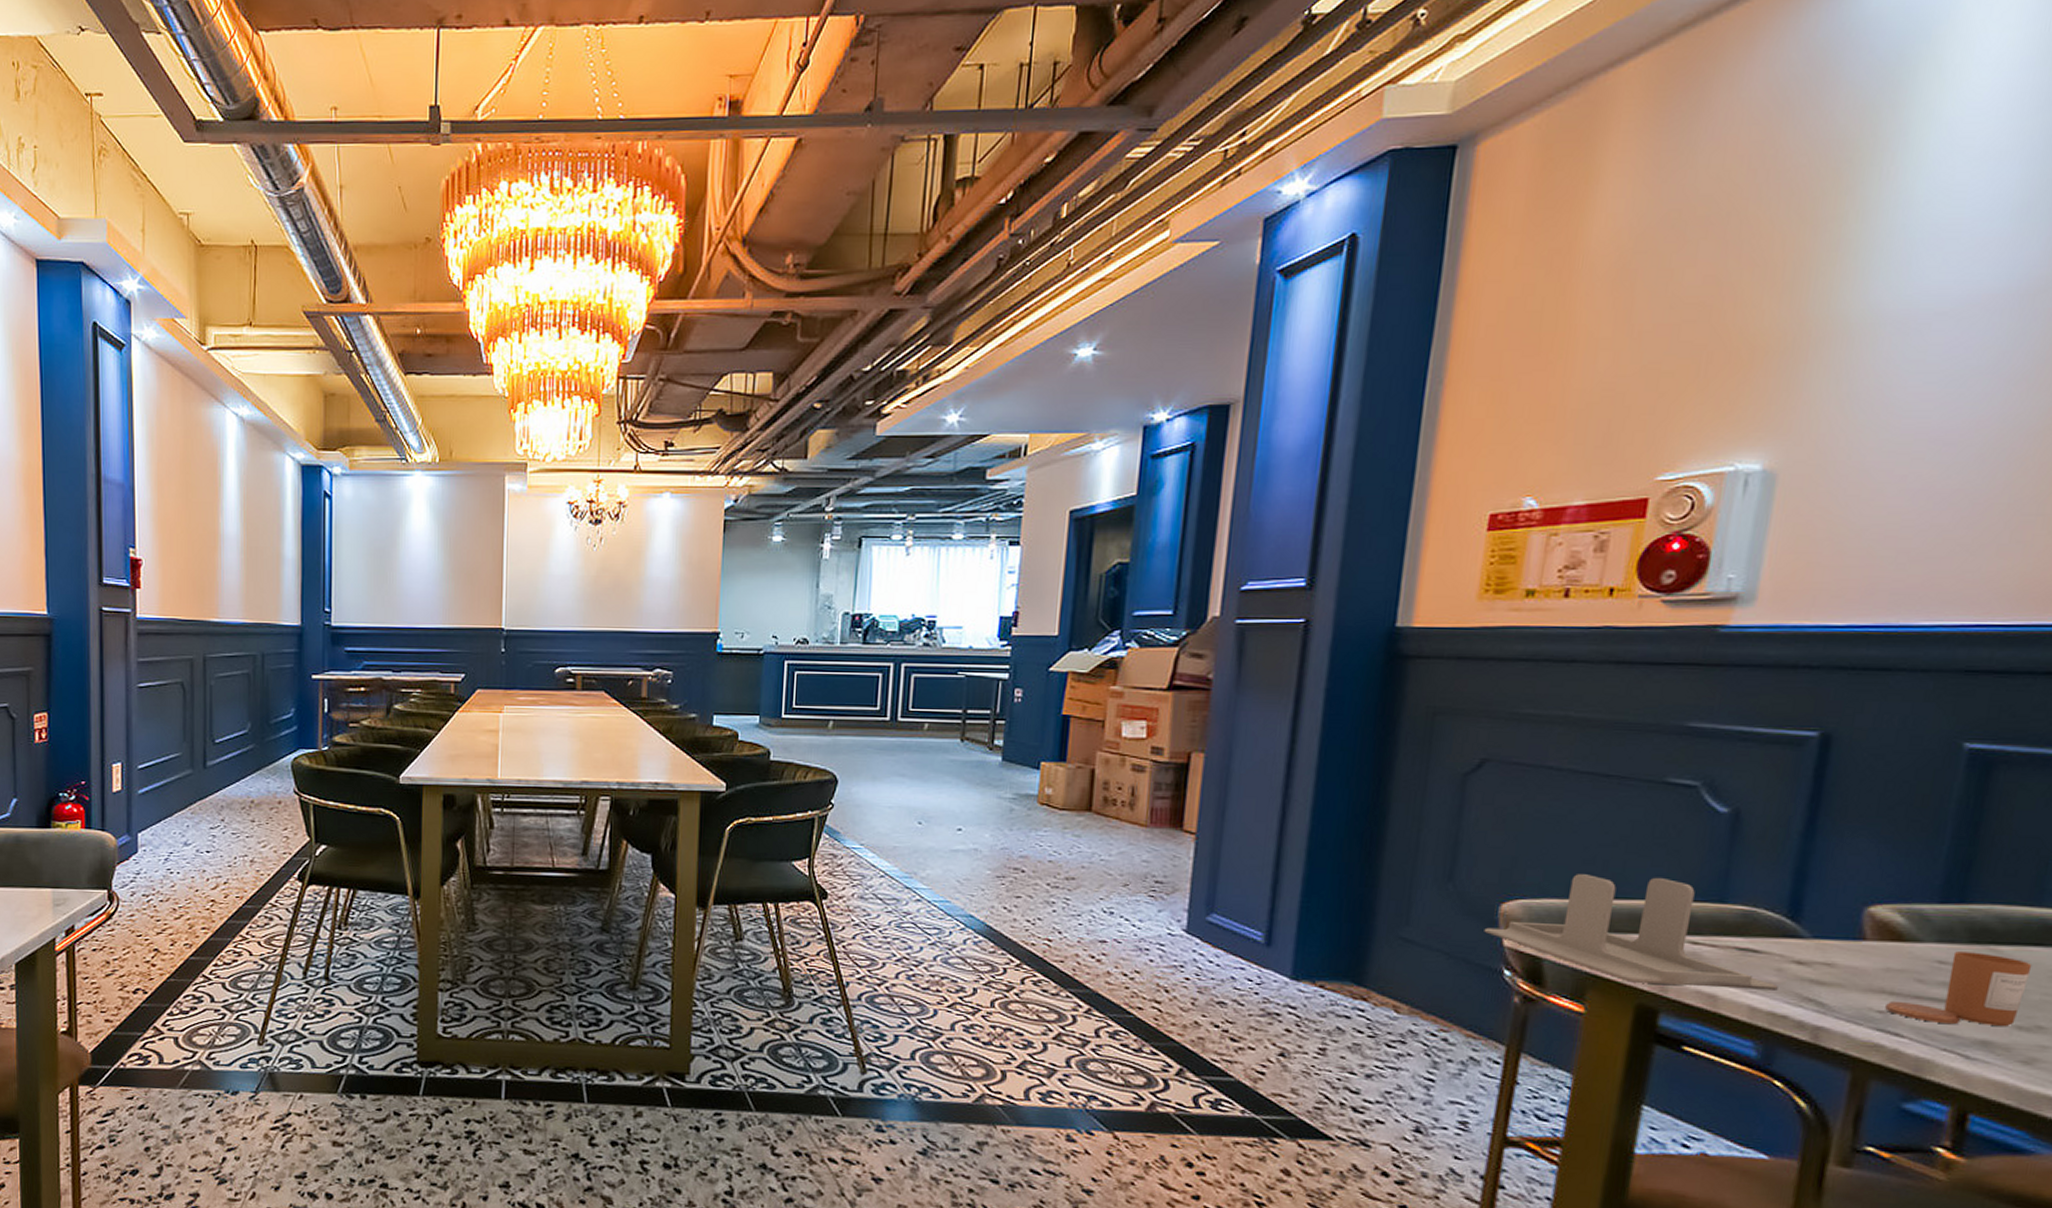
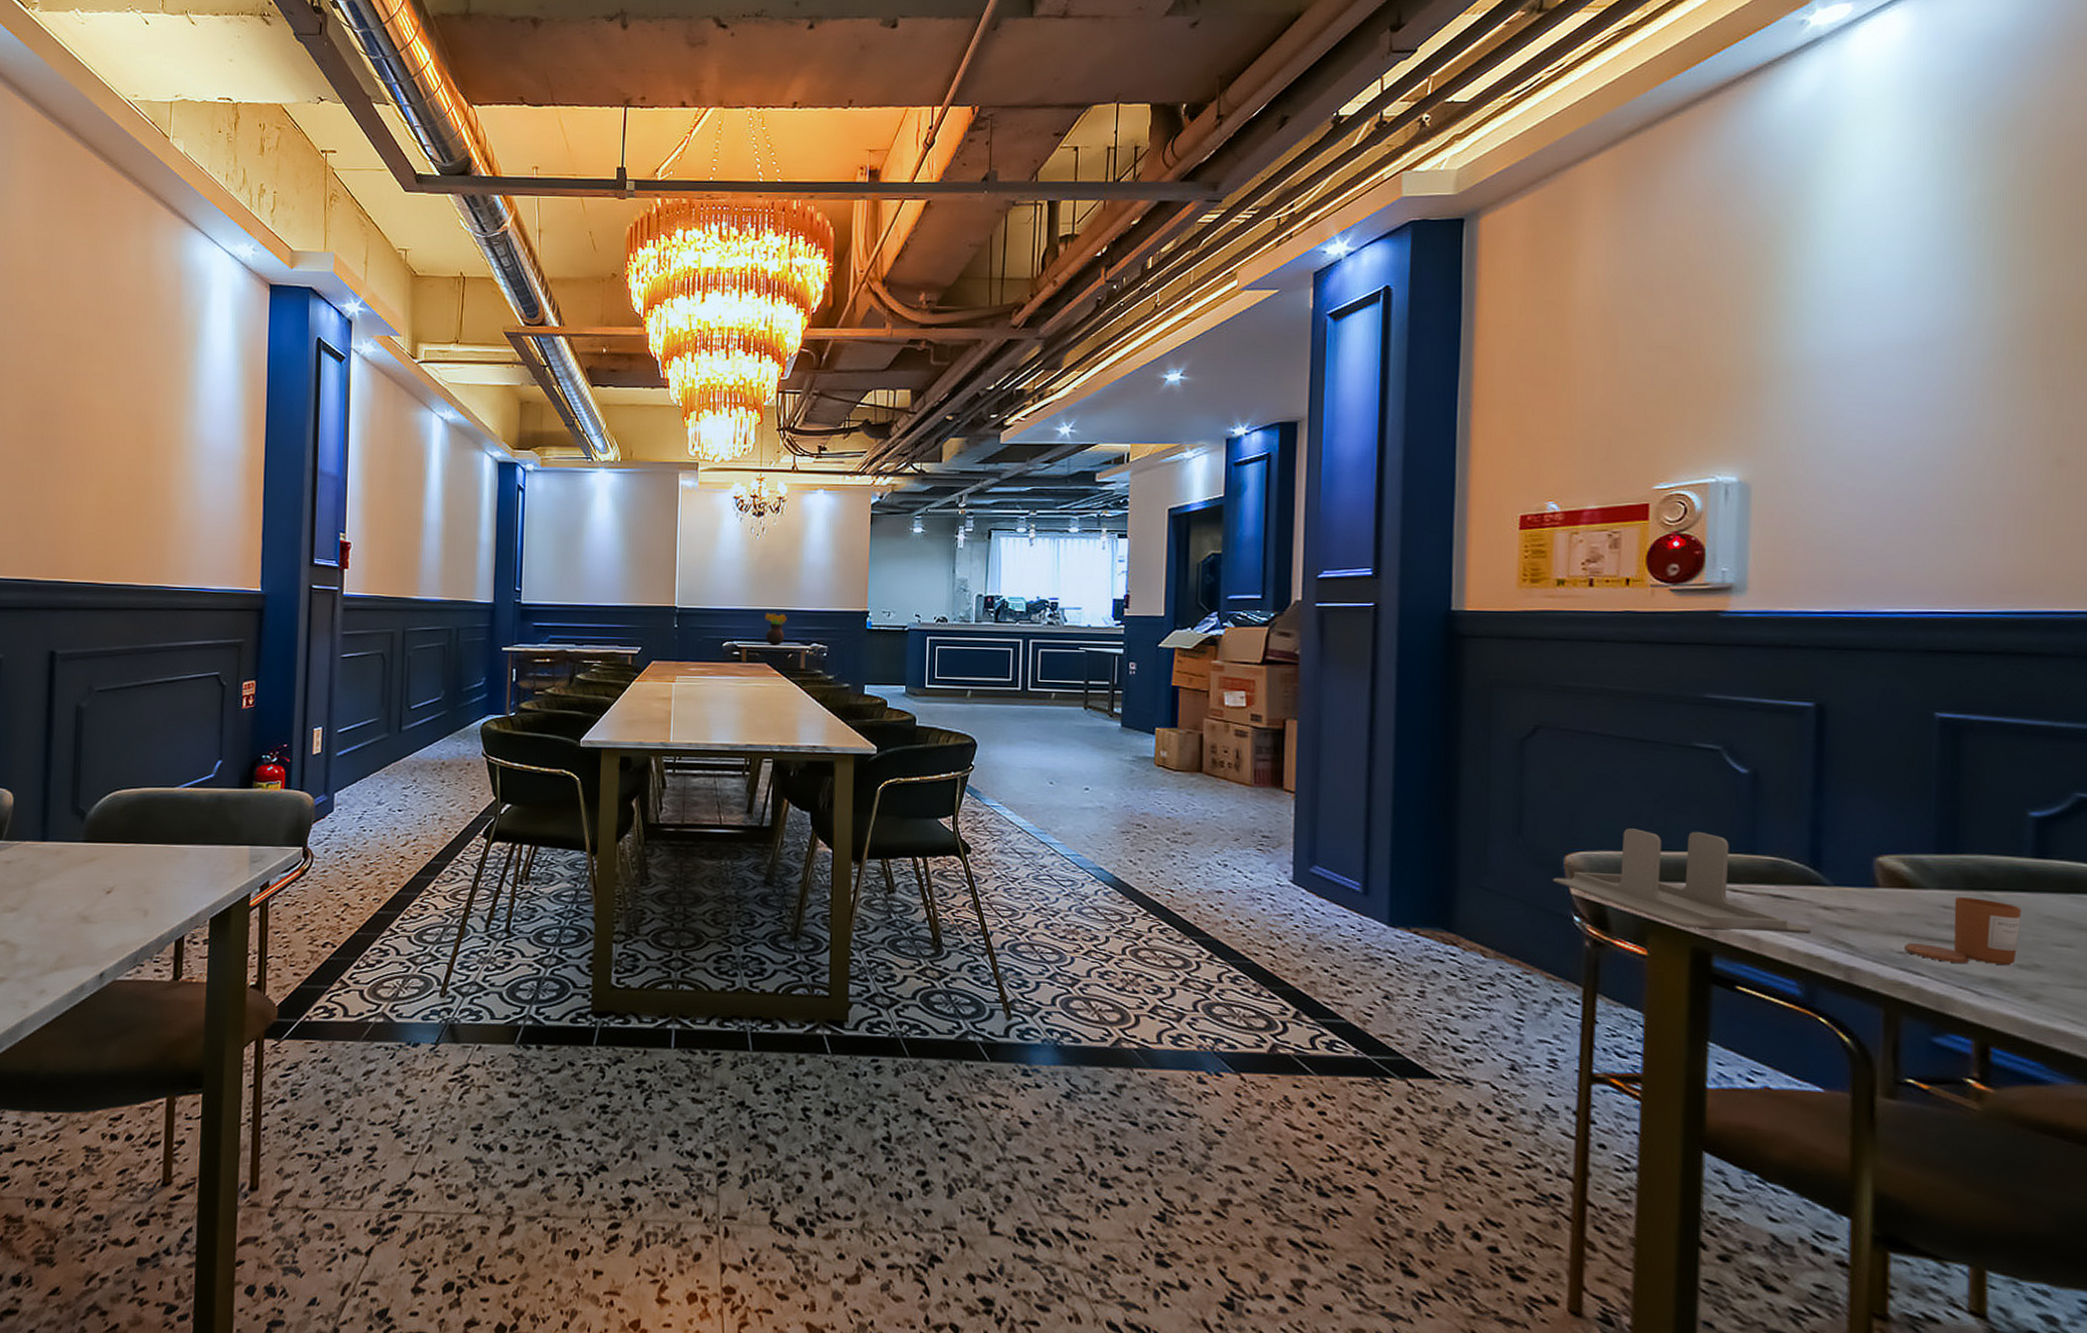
flower arrangement: none [602,634,627,672] -> present [764,612,787,646]

